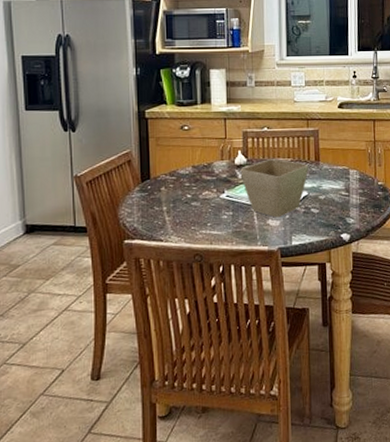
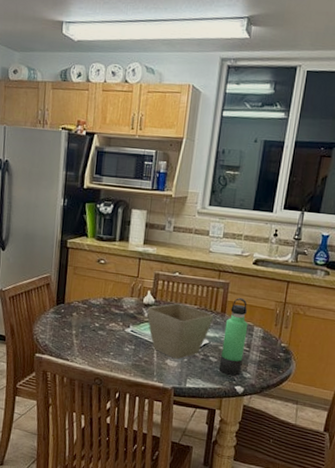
thermos bottle: none [321,144,345,225] -> present [218,298,249,376]

